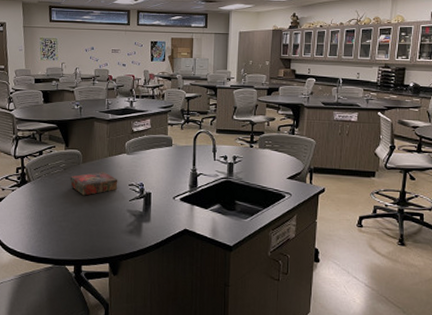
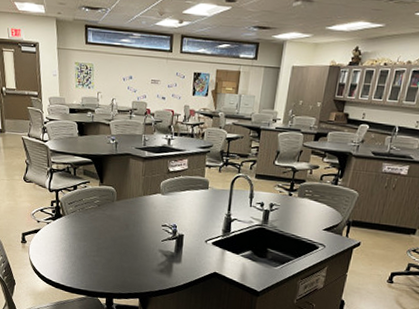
book: present [69,172,118,196] -> none [103,210,152,233]

